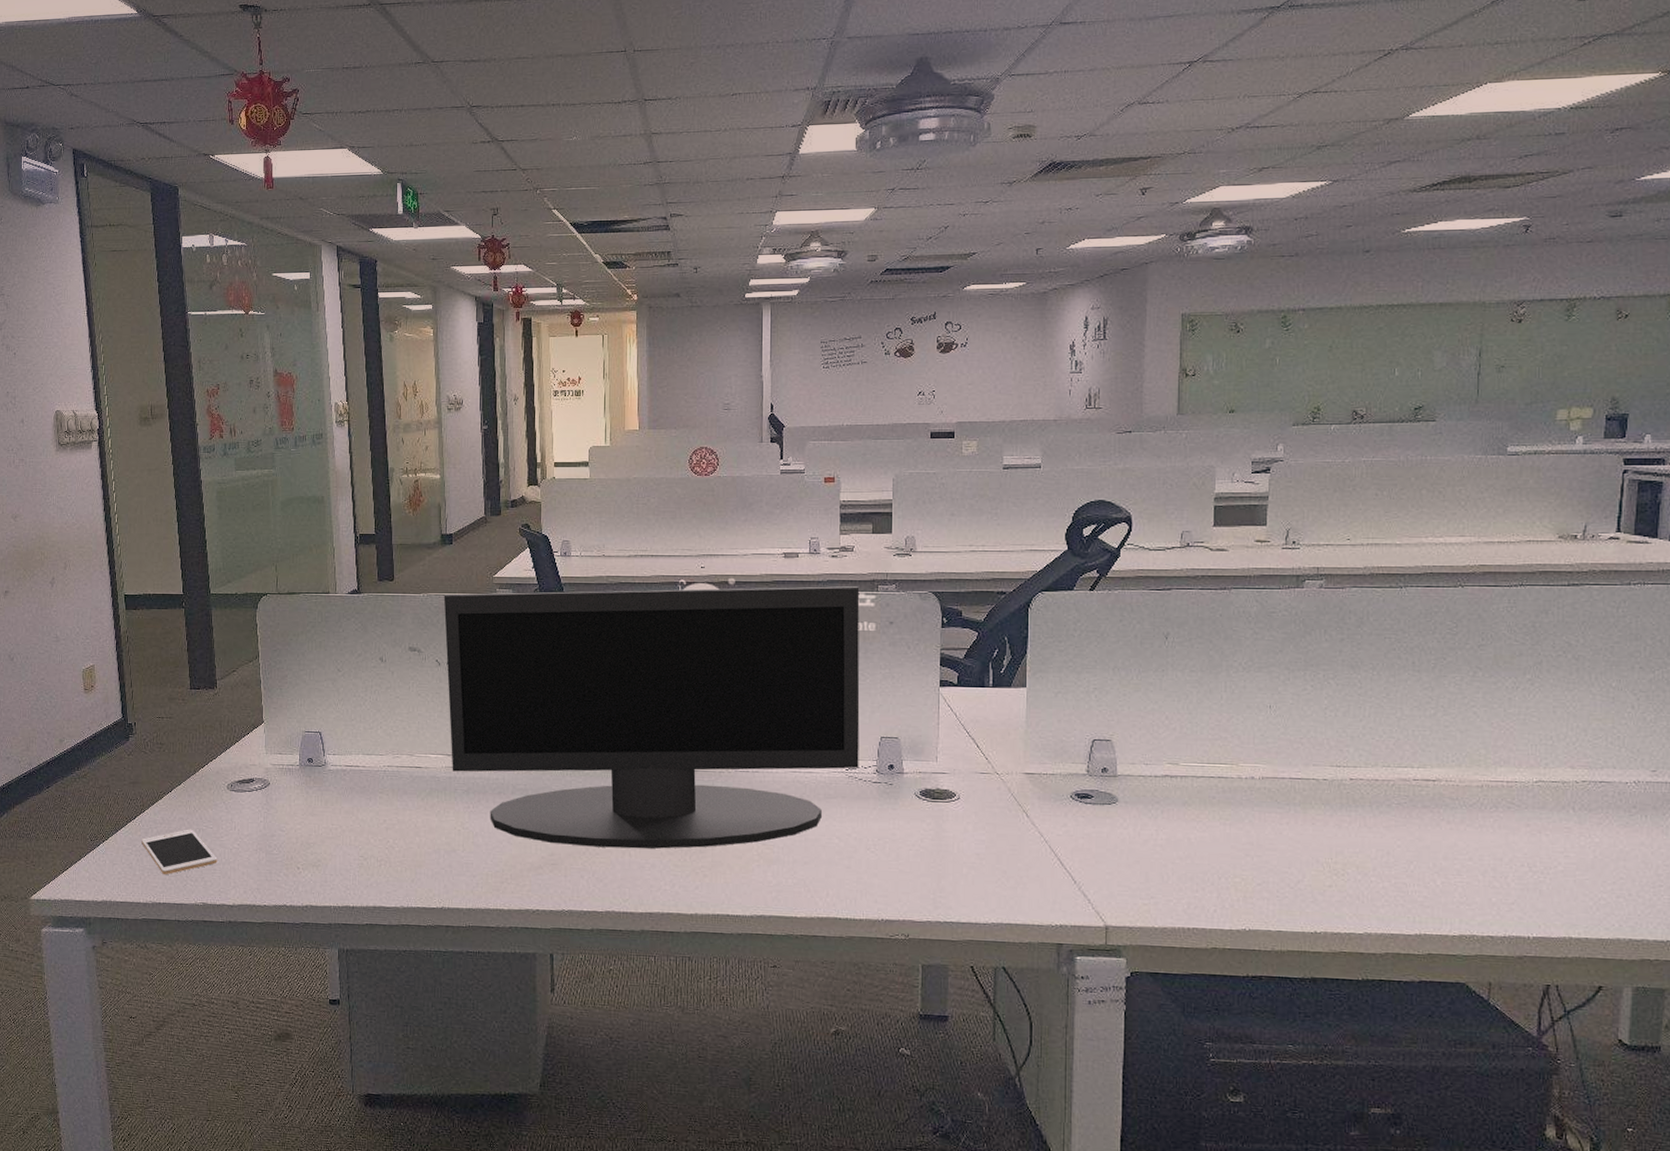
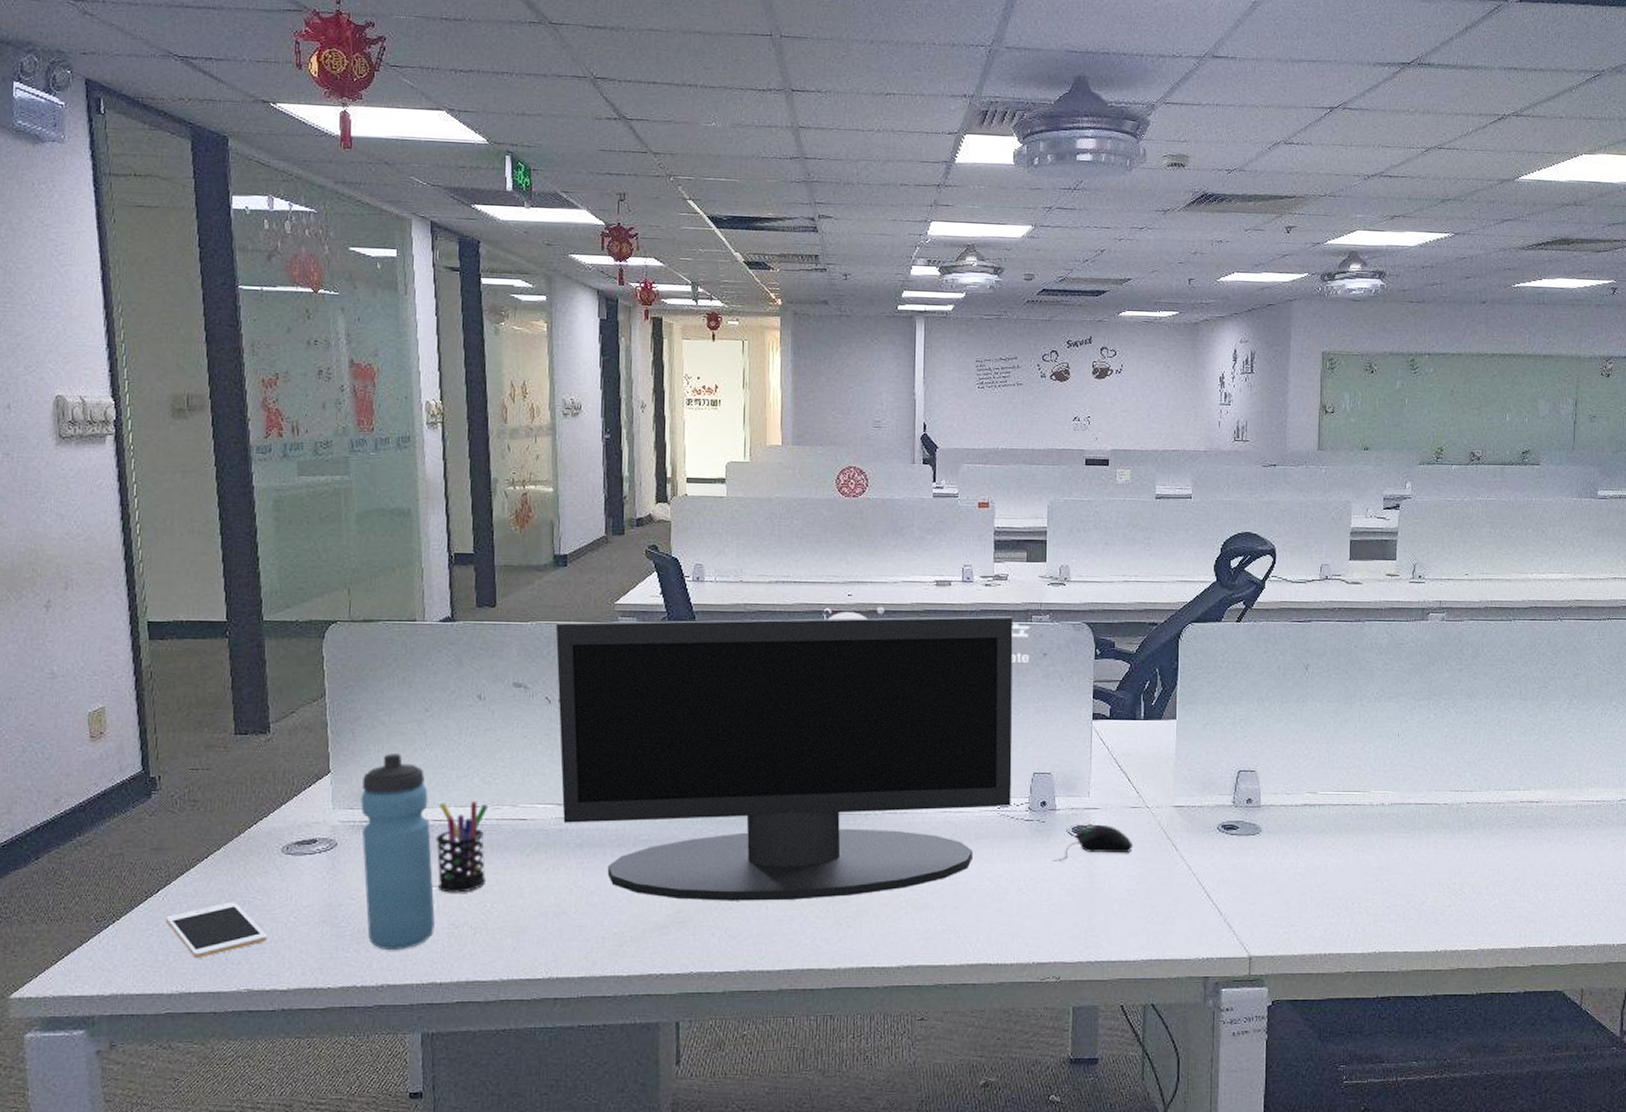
water bottle: none [288,707,348,877] -> present [361,753,435,951]
pen holder: none [347,749,390,830] -> present [436,800,489,893]
computer mouse: none [899,789,983,823] -> present [1051,825,1134,862]

